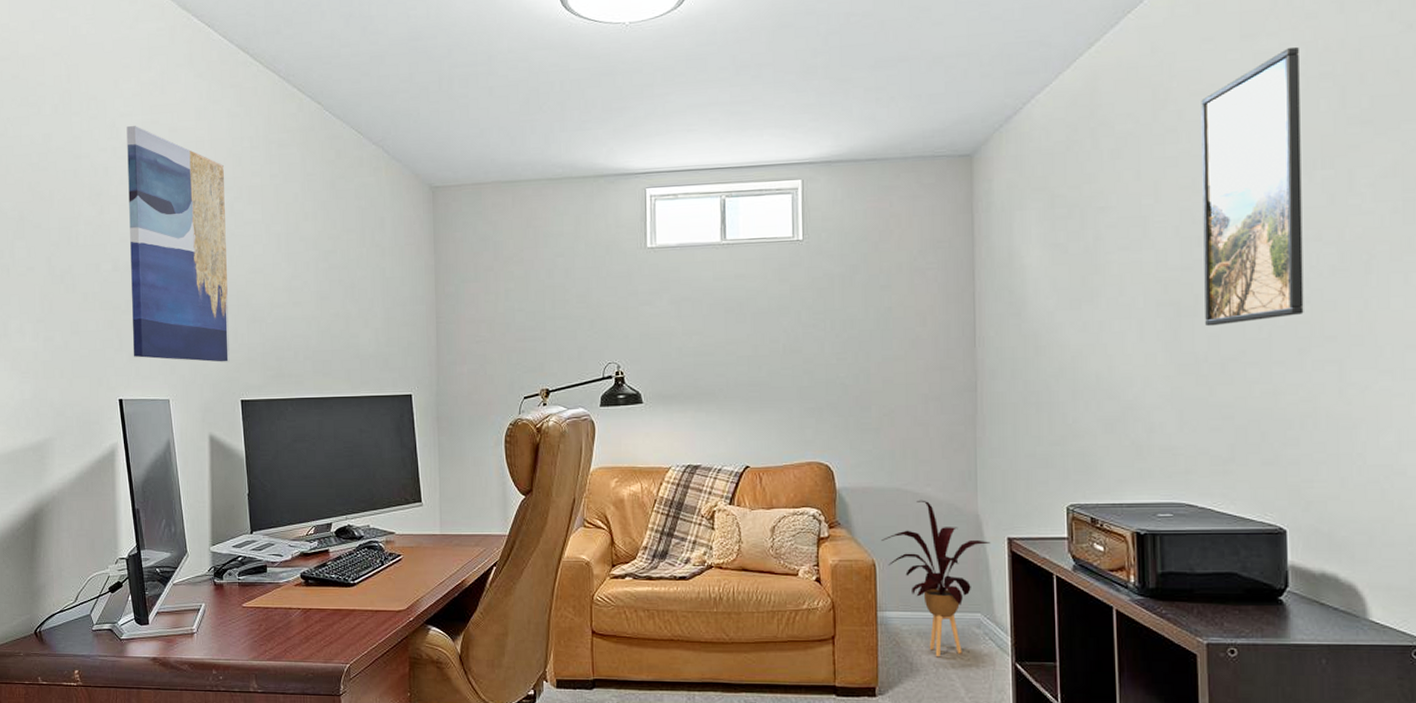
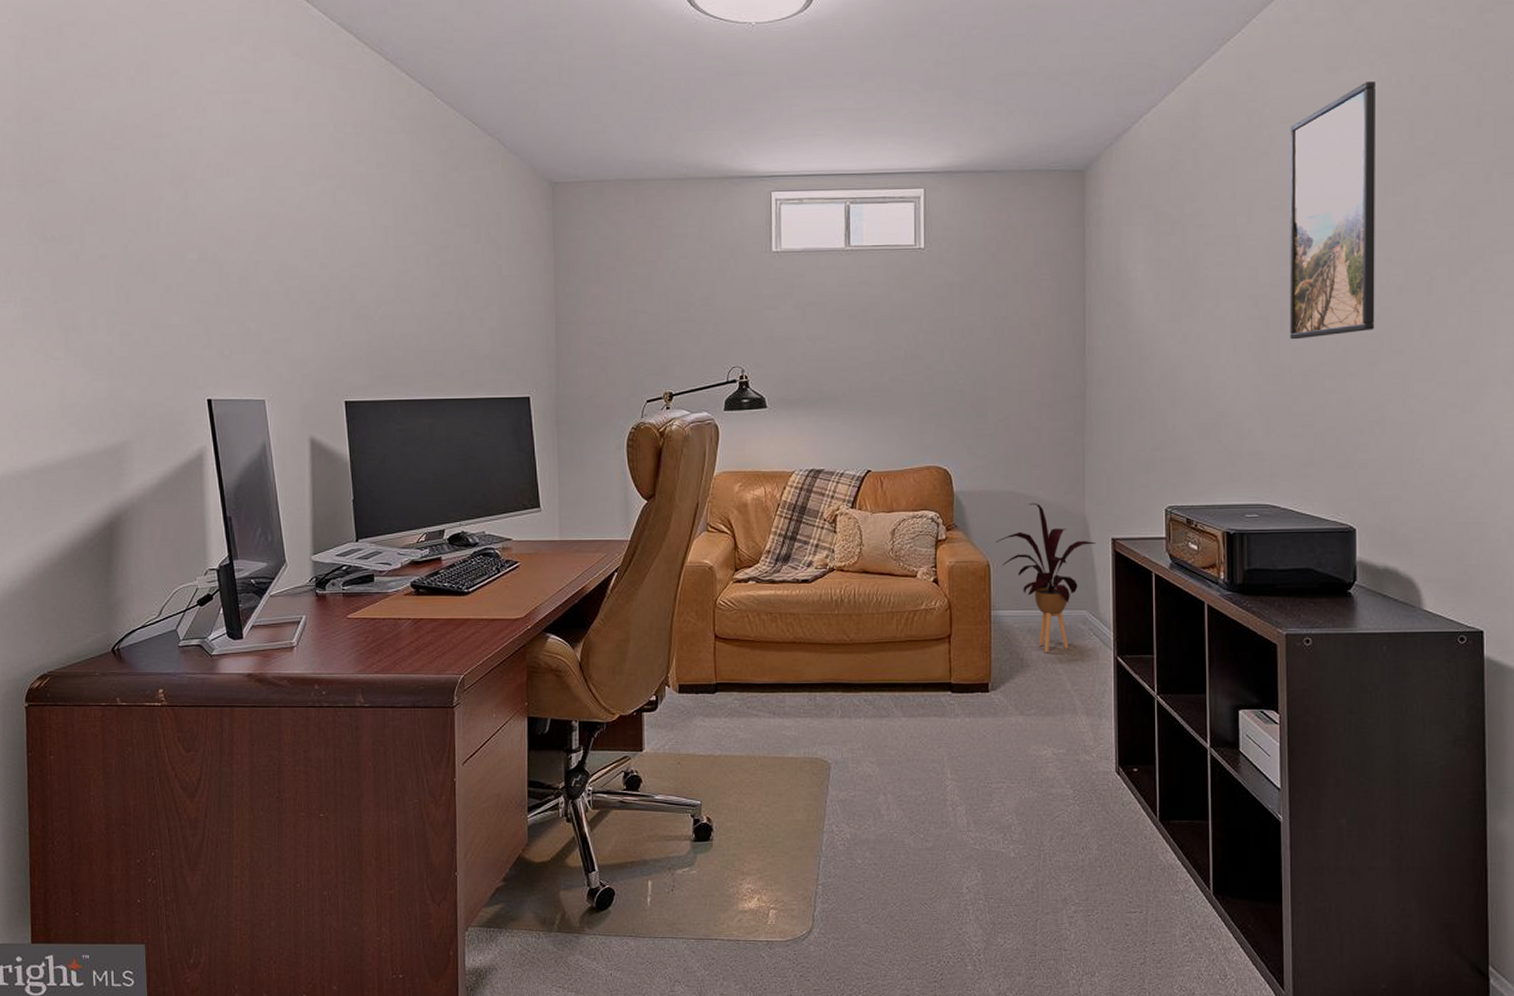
wall art: present [126,126,230,362] -> none [214,105,332,361]

